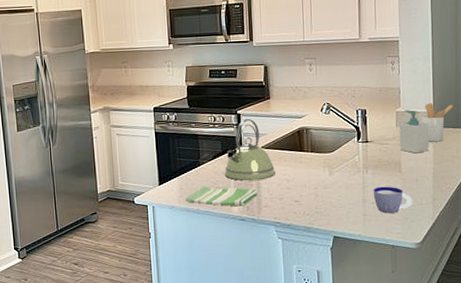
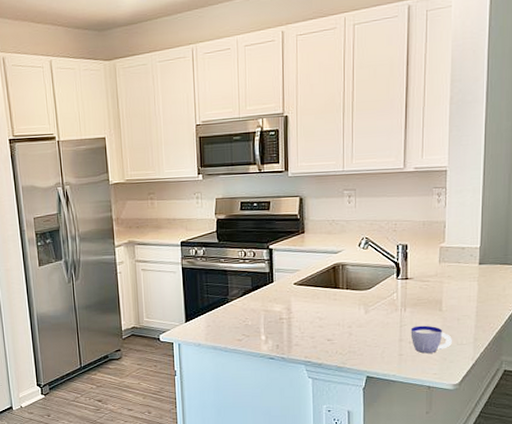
dish towel: present [185,186,259,207] -> none [212,323,289,345]
kettle: present [224,118,276,181] -> none [254,253,309,319]
soap bottle: present [399,110,429,154] -> none [441,245,474,291]
utensil holder: present [422,103,454,142] -> none [467,237,503,280]

